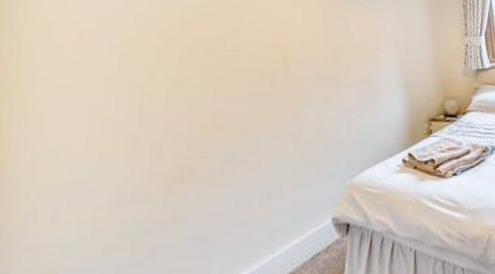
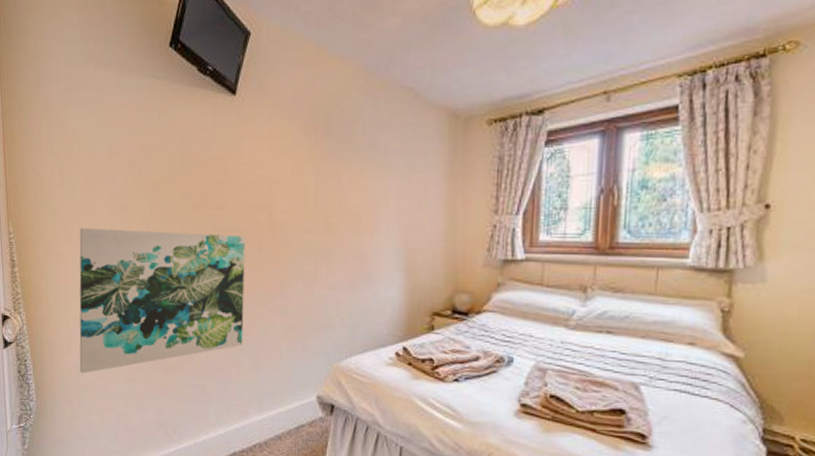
wall art: none [36,73,258,258] -> present [79,228,245,374]

